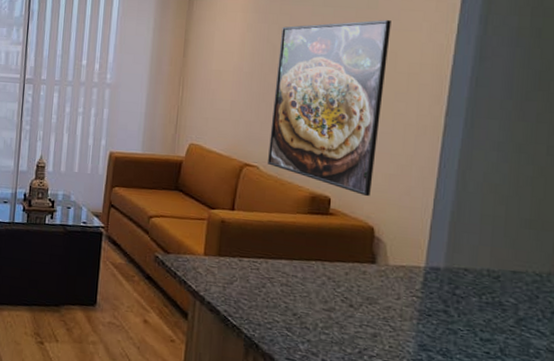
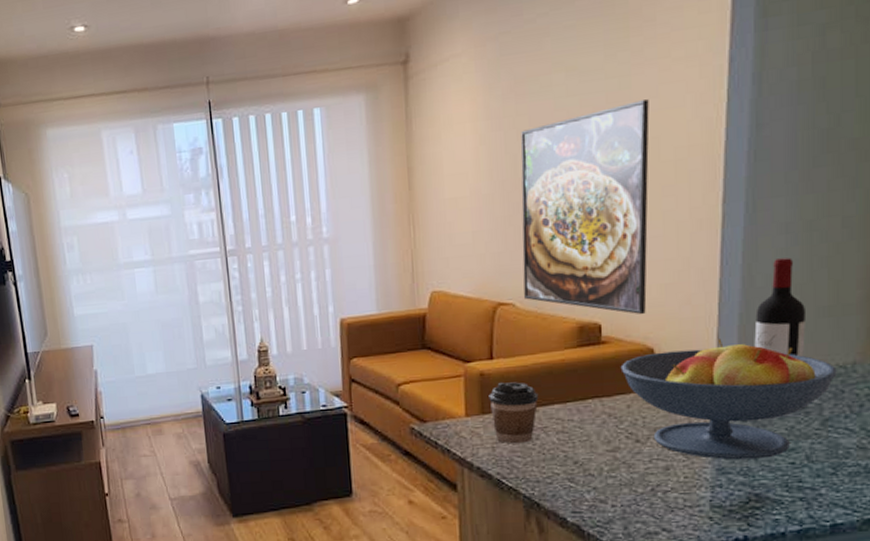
coffee cup: none [226,232,270,289] -> present [489,382,539,444]
fruit bowl: none [343,229,534,344] -> present [620,338,837,460]
wine bottle: none [462,171,510,259] -> present [754,258,805,357]

